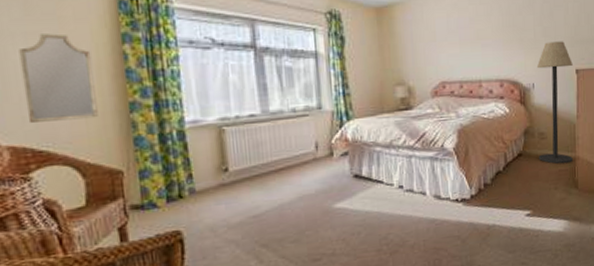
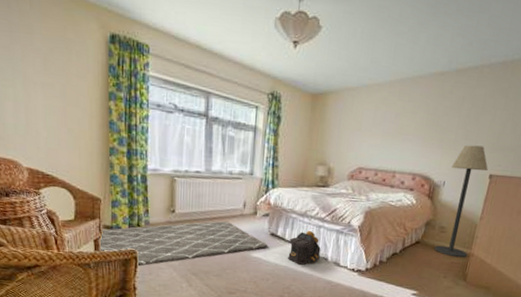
home mirror: present [19,33,98,123] -> none [38,86,88,156]
rug: none [124,169,353,252] -> present [98,220,268,266]
backpack: none [378,162,417,207] -> present [288,230,321,265]

